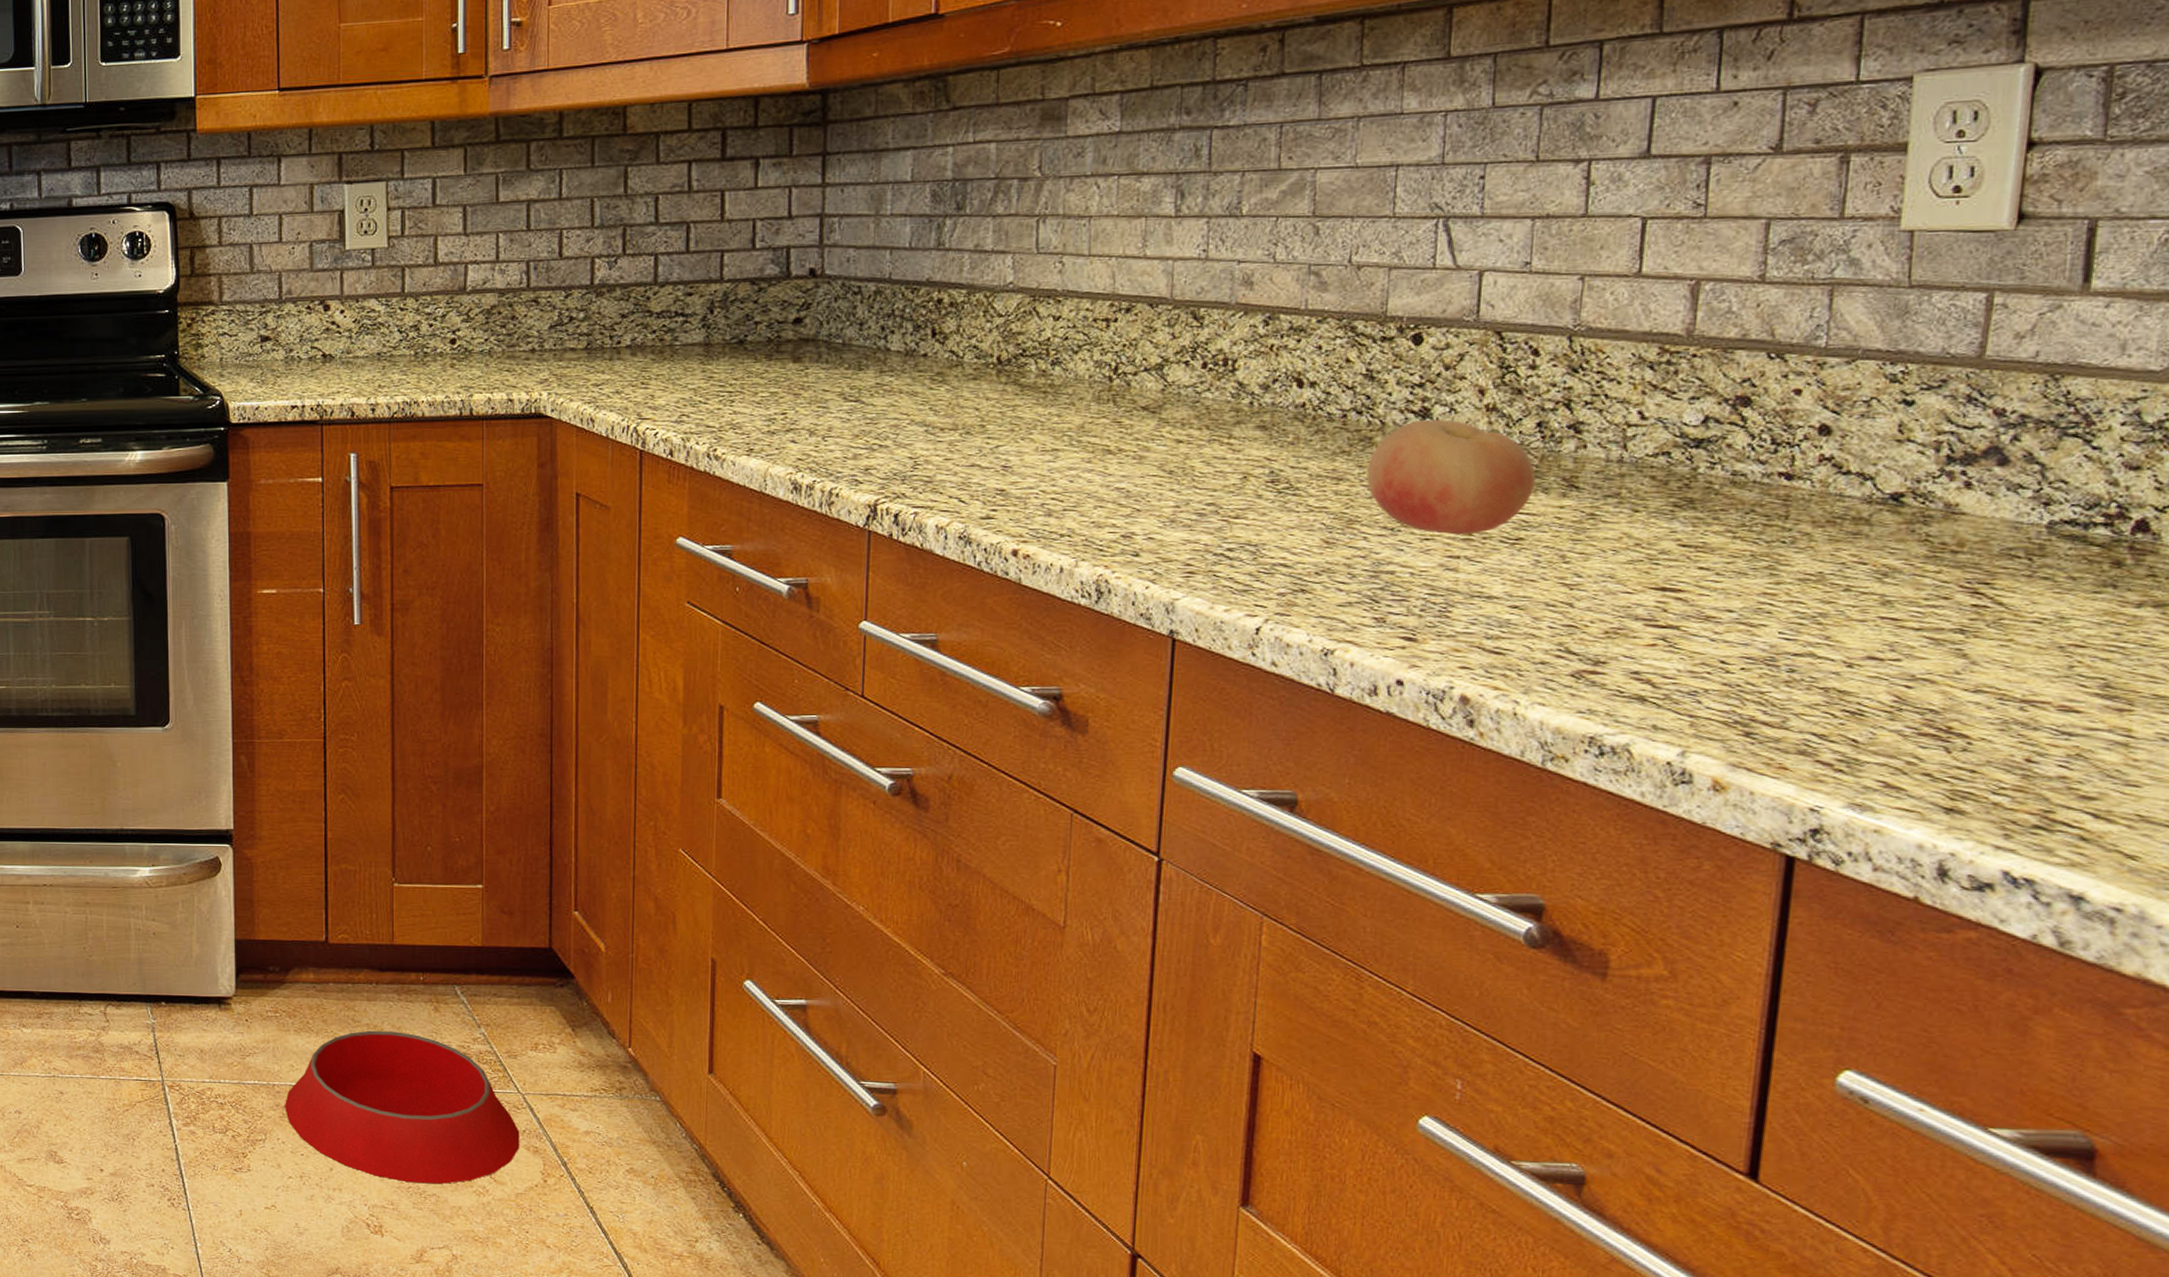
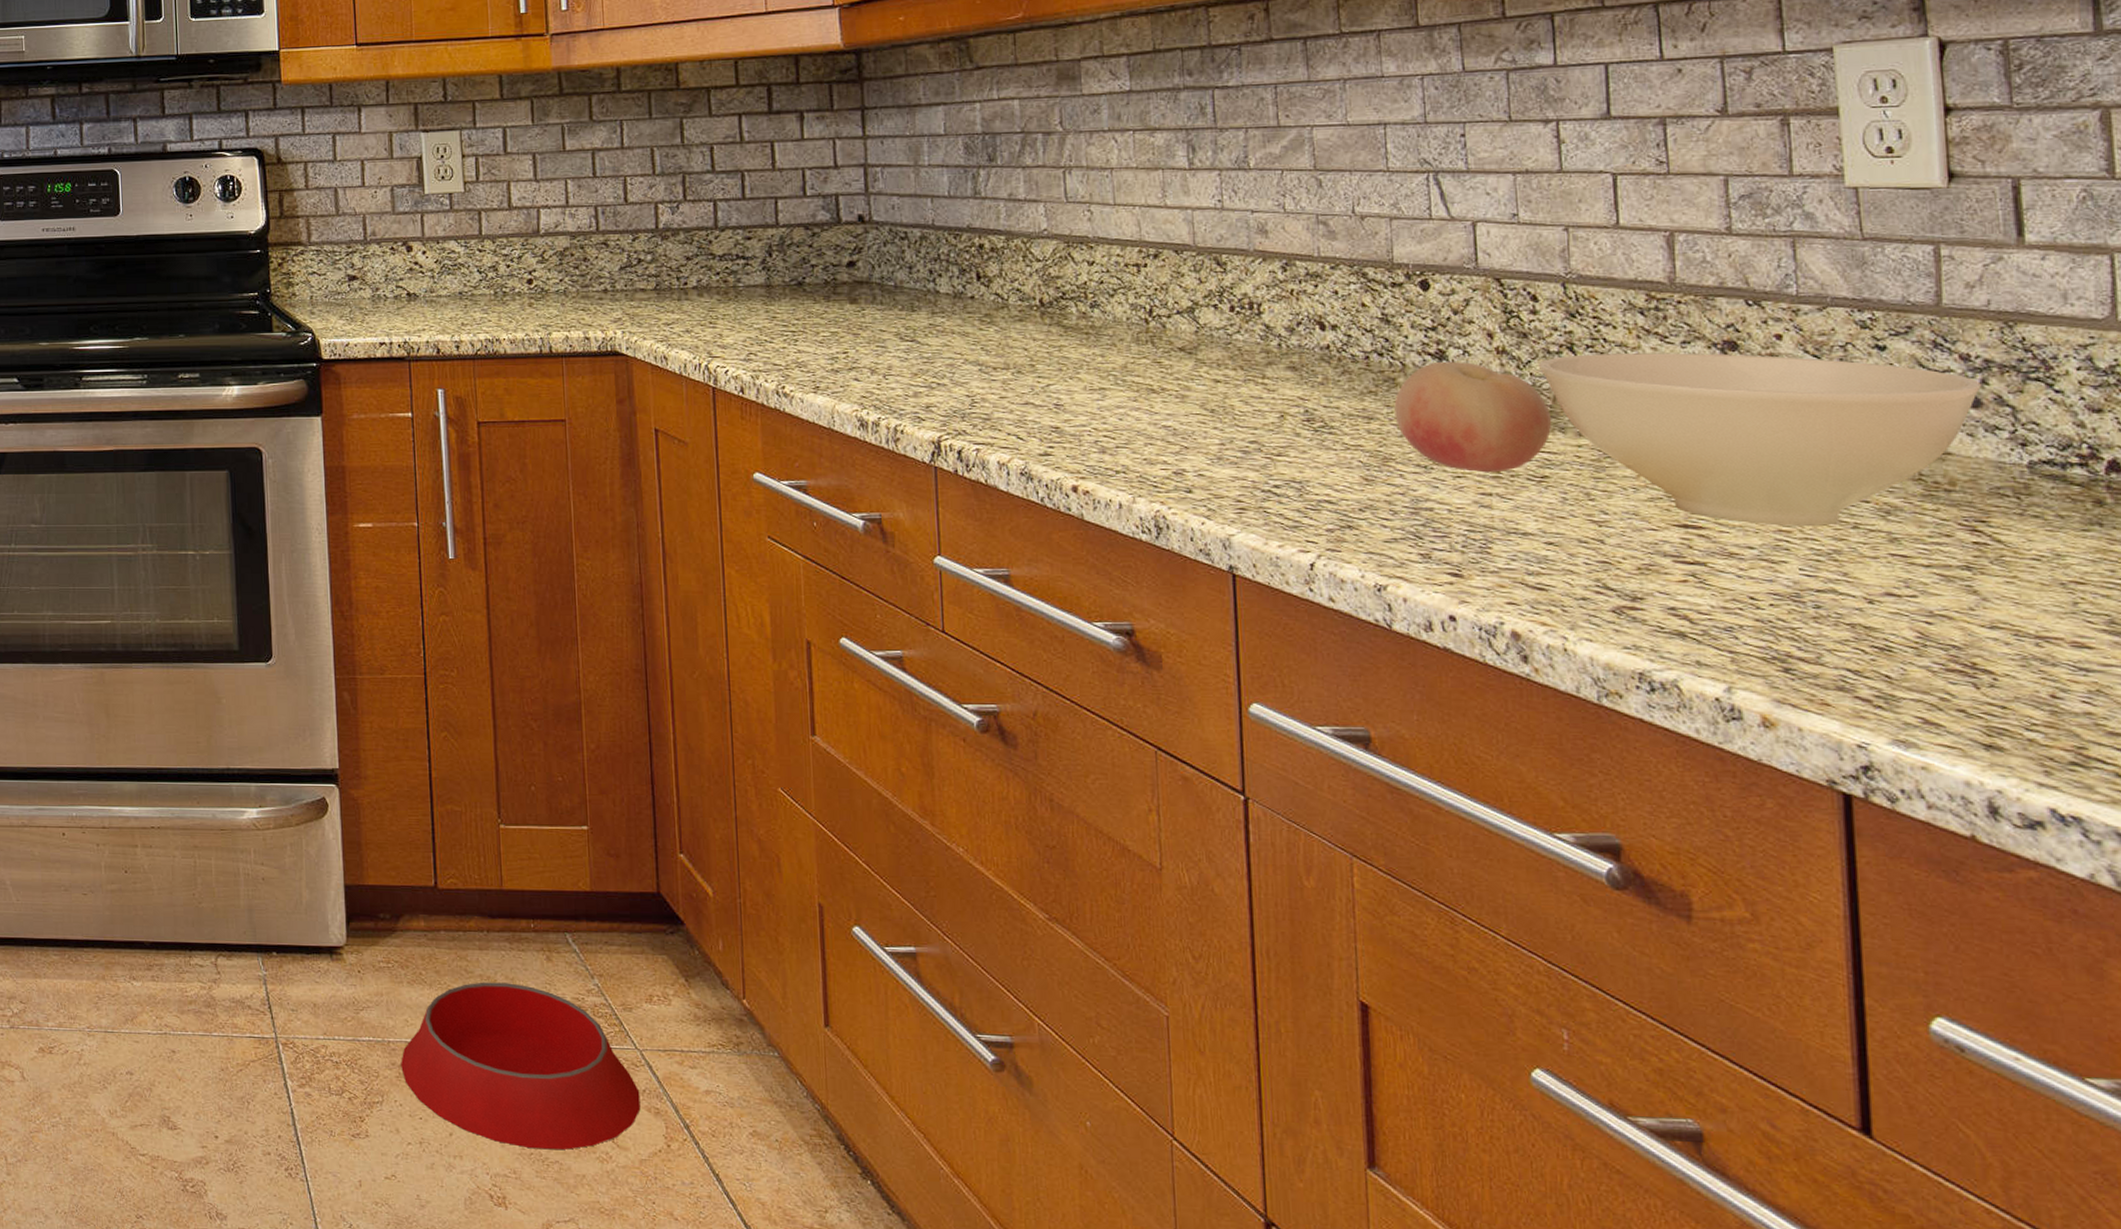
bowl: none [1529,409,2012,589] -> present [1537,352,1981,526]

